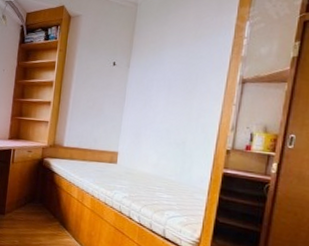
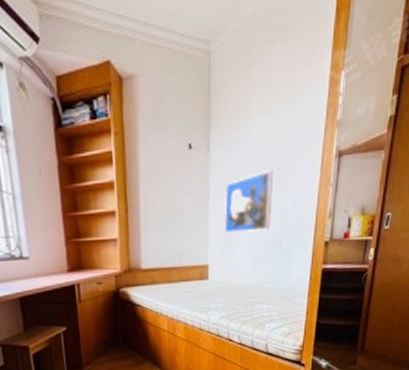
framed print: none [134,86,182,133] -> present [224,169,274,233]

